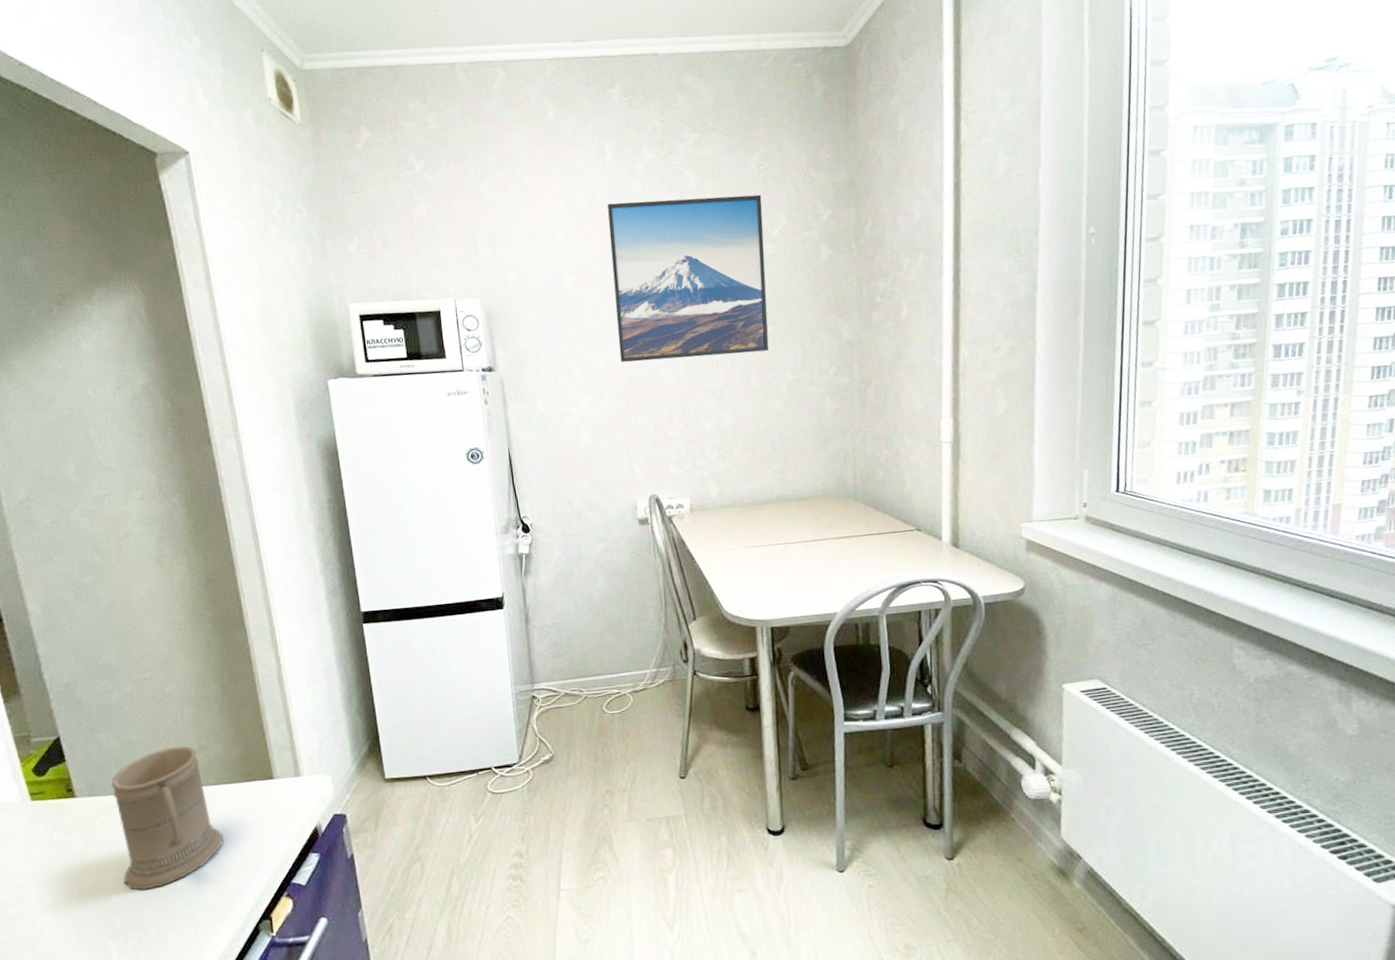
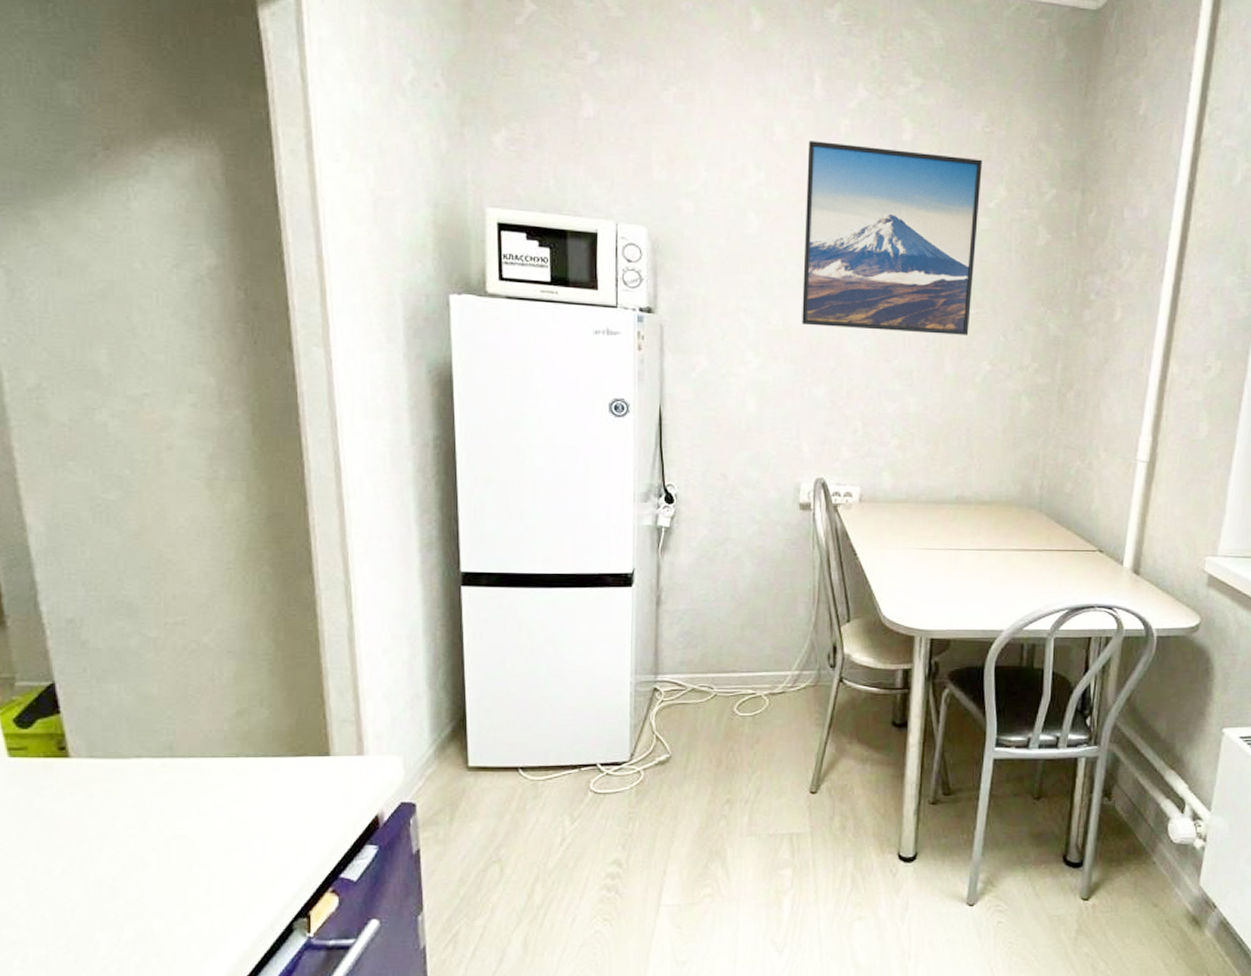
mug: present [110,745,223,890] -> none [118,707,258,874]

